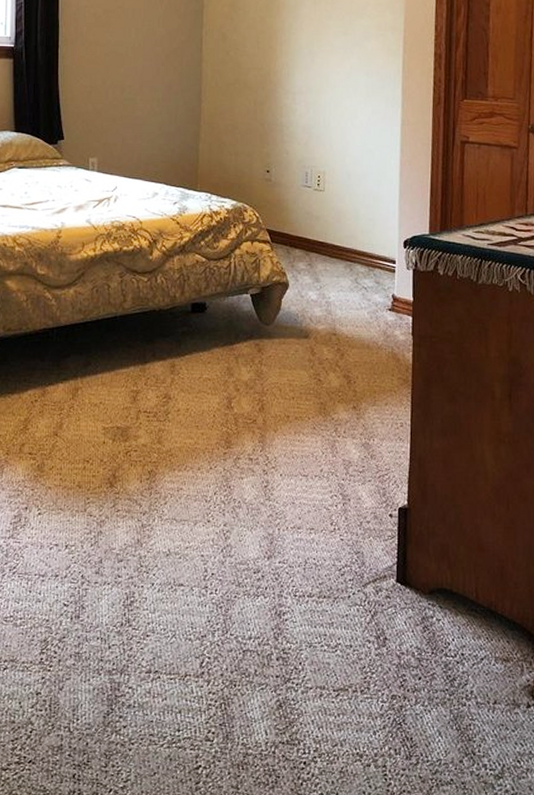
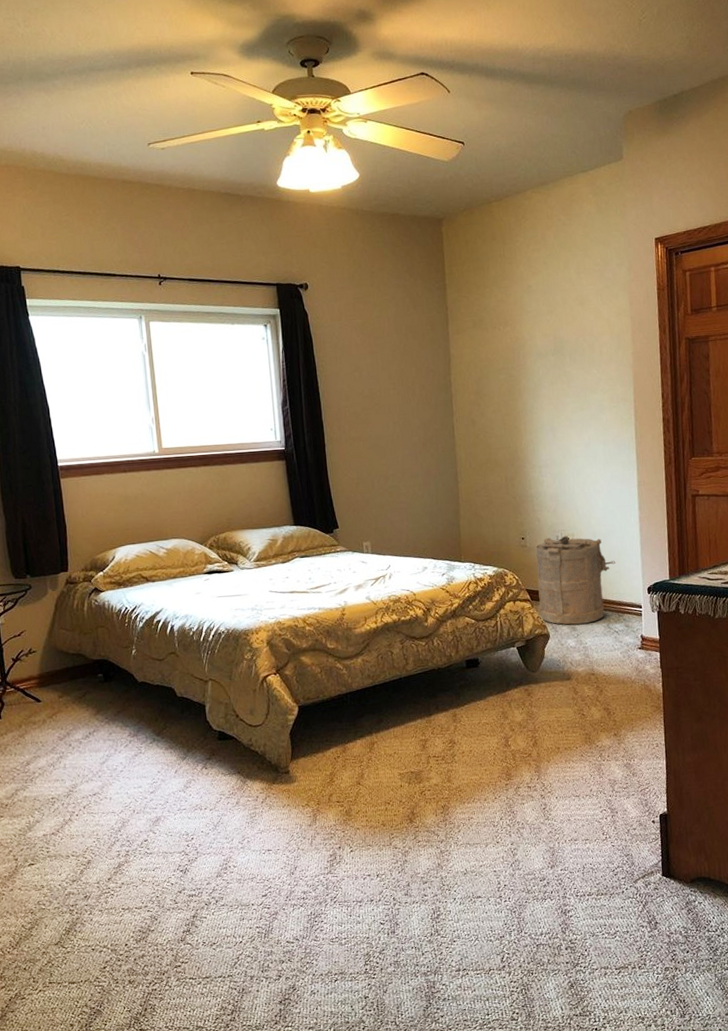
laundry hamper: none [279,173,370,275] -> present [535,536,616,625]

